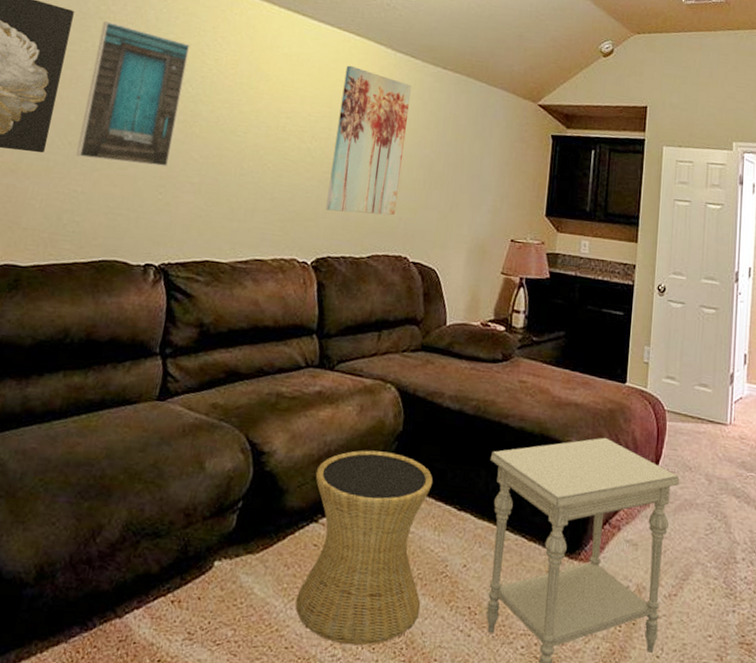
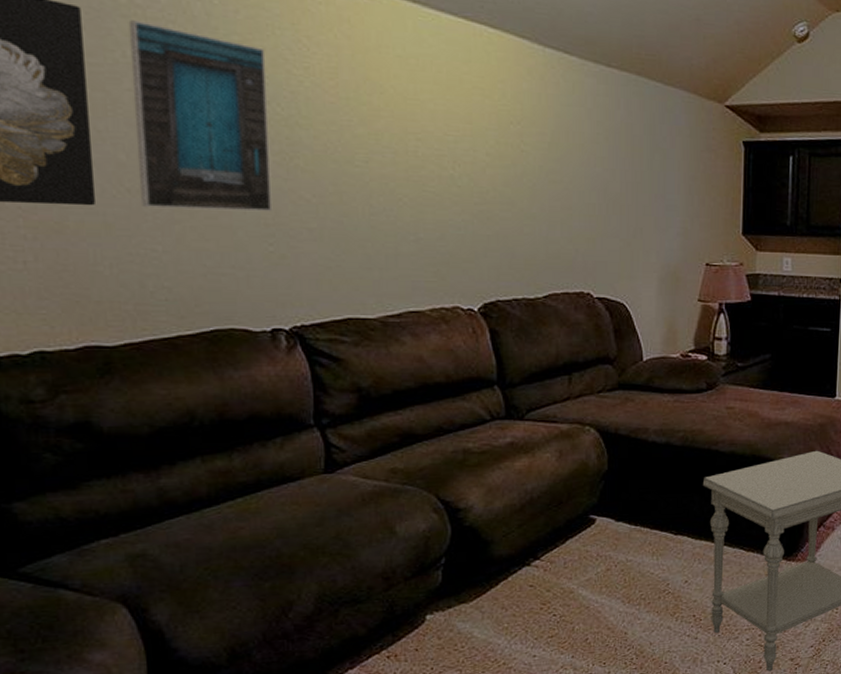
side table: present [295,450,433,646] -> none [520,491,646,665]
wall art: present [326,65,412,216] -> none [483,67,571,249]

